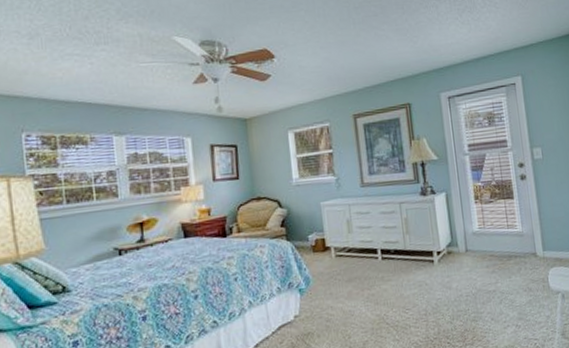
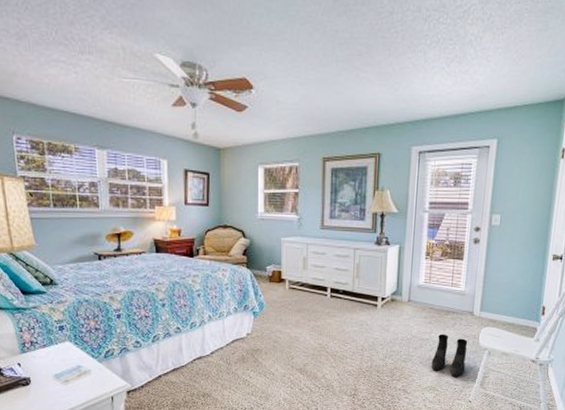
boots: none [503,282,542,331] -> present [431,333,468,378]

